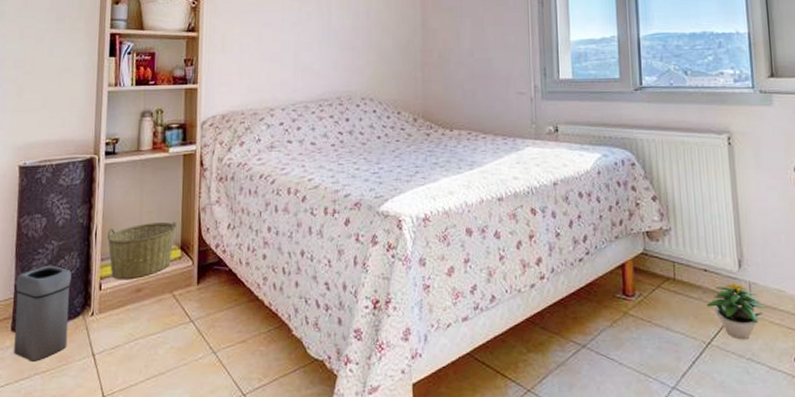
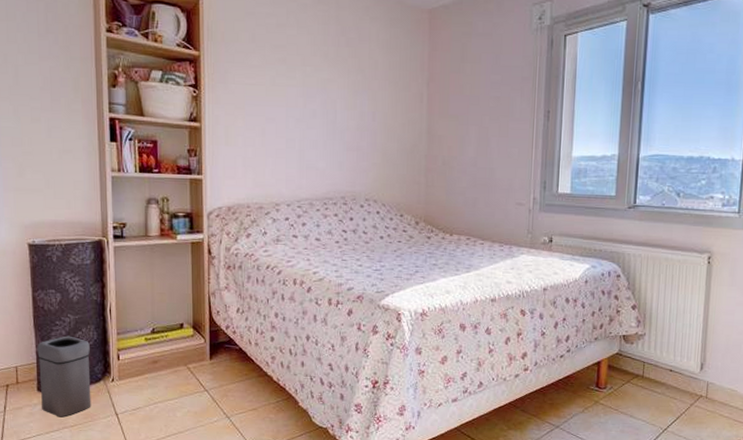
basket: present [108,221,176,280] -> none [122,303,187,353]
potted flower: present [706,282,767,340] -> none [667,382,720,428]

